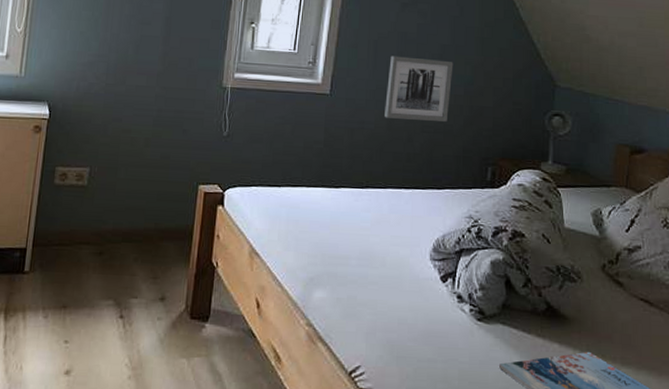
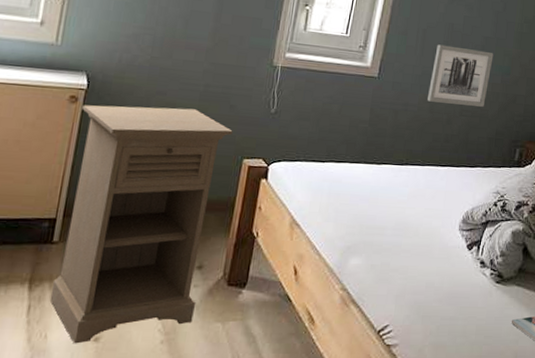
nightstand: none [23,134,187,377] -> present [49,105,233,344]

